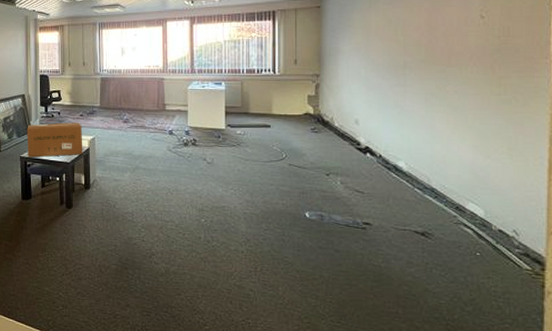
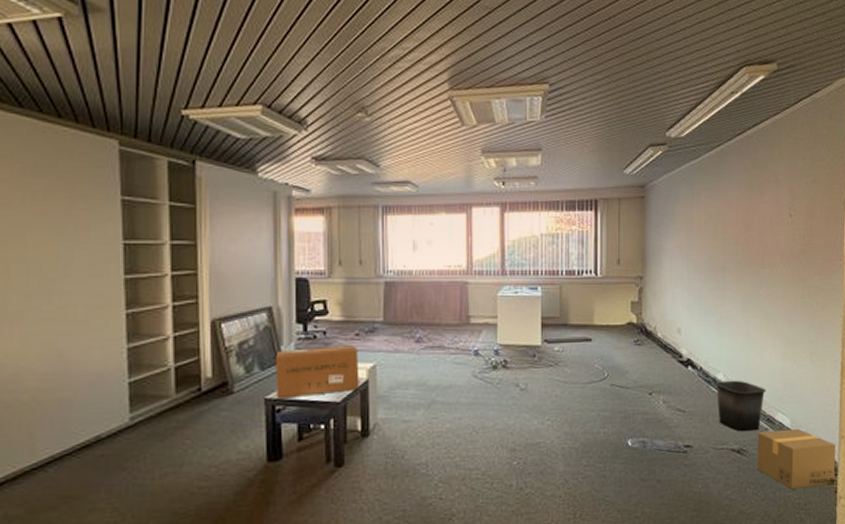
waste bin: none [396,168,454,217] -> present [715,380,766,432]
cardboard box: none [445,219,542,279] -> present [757,428,835,489]

